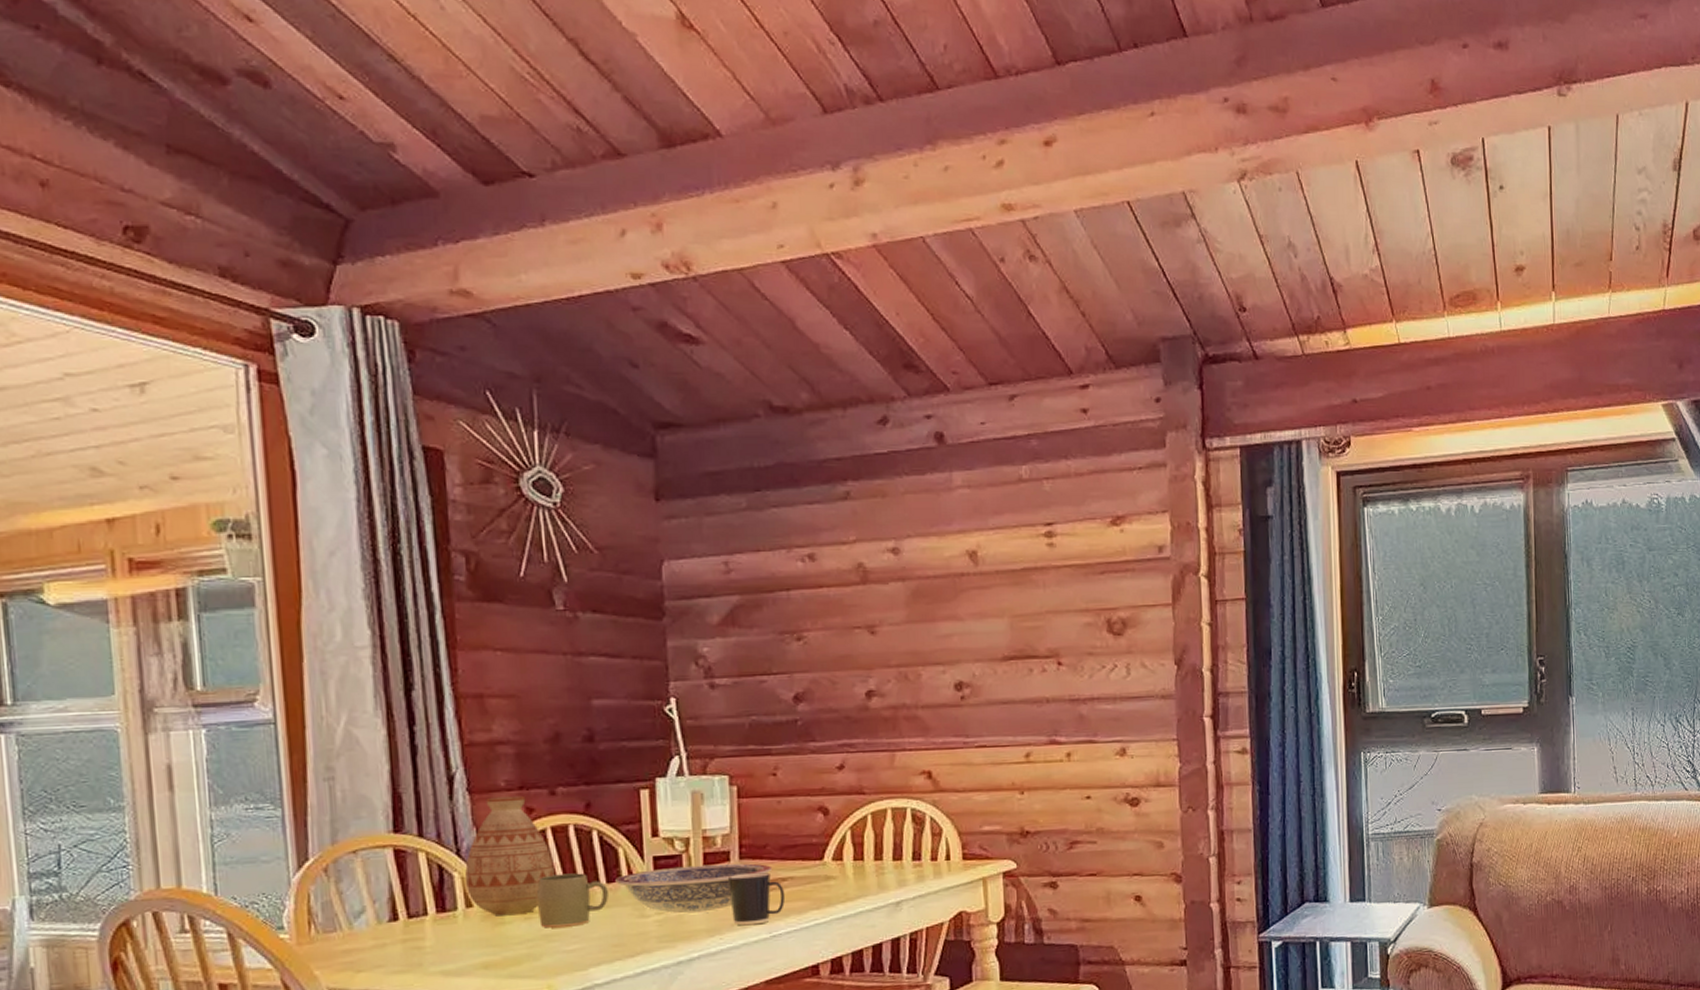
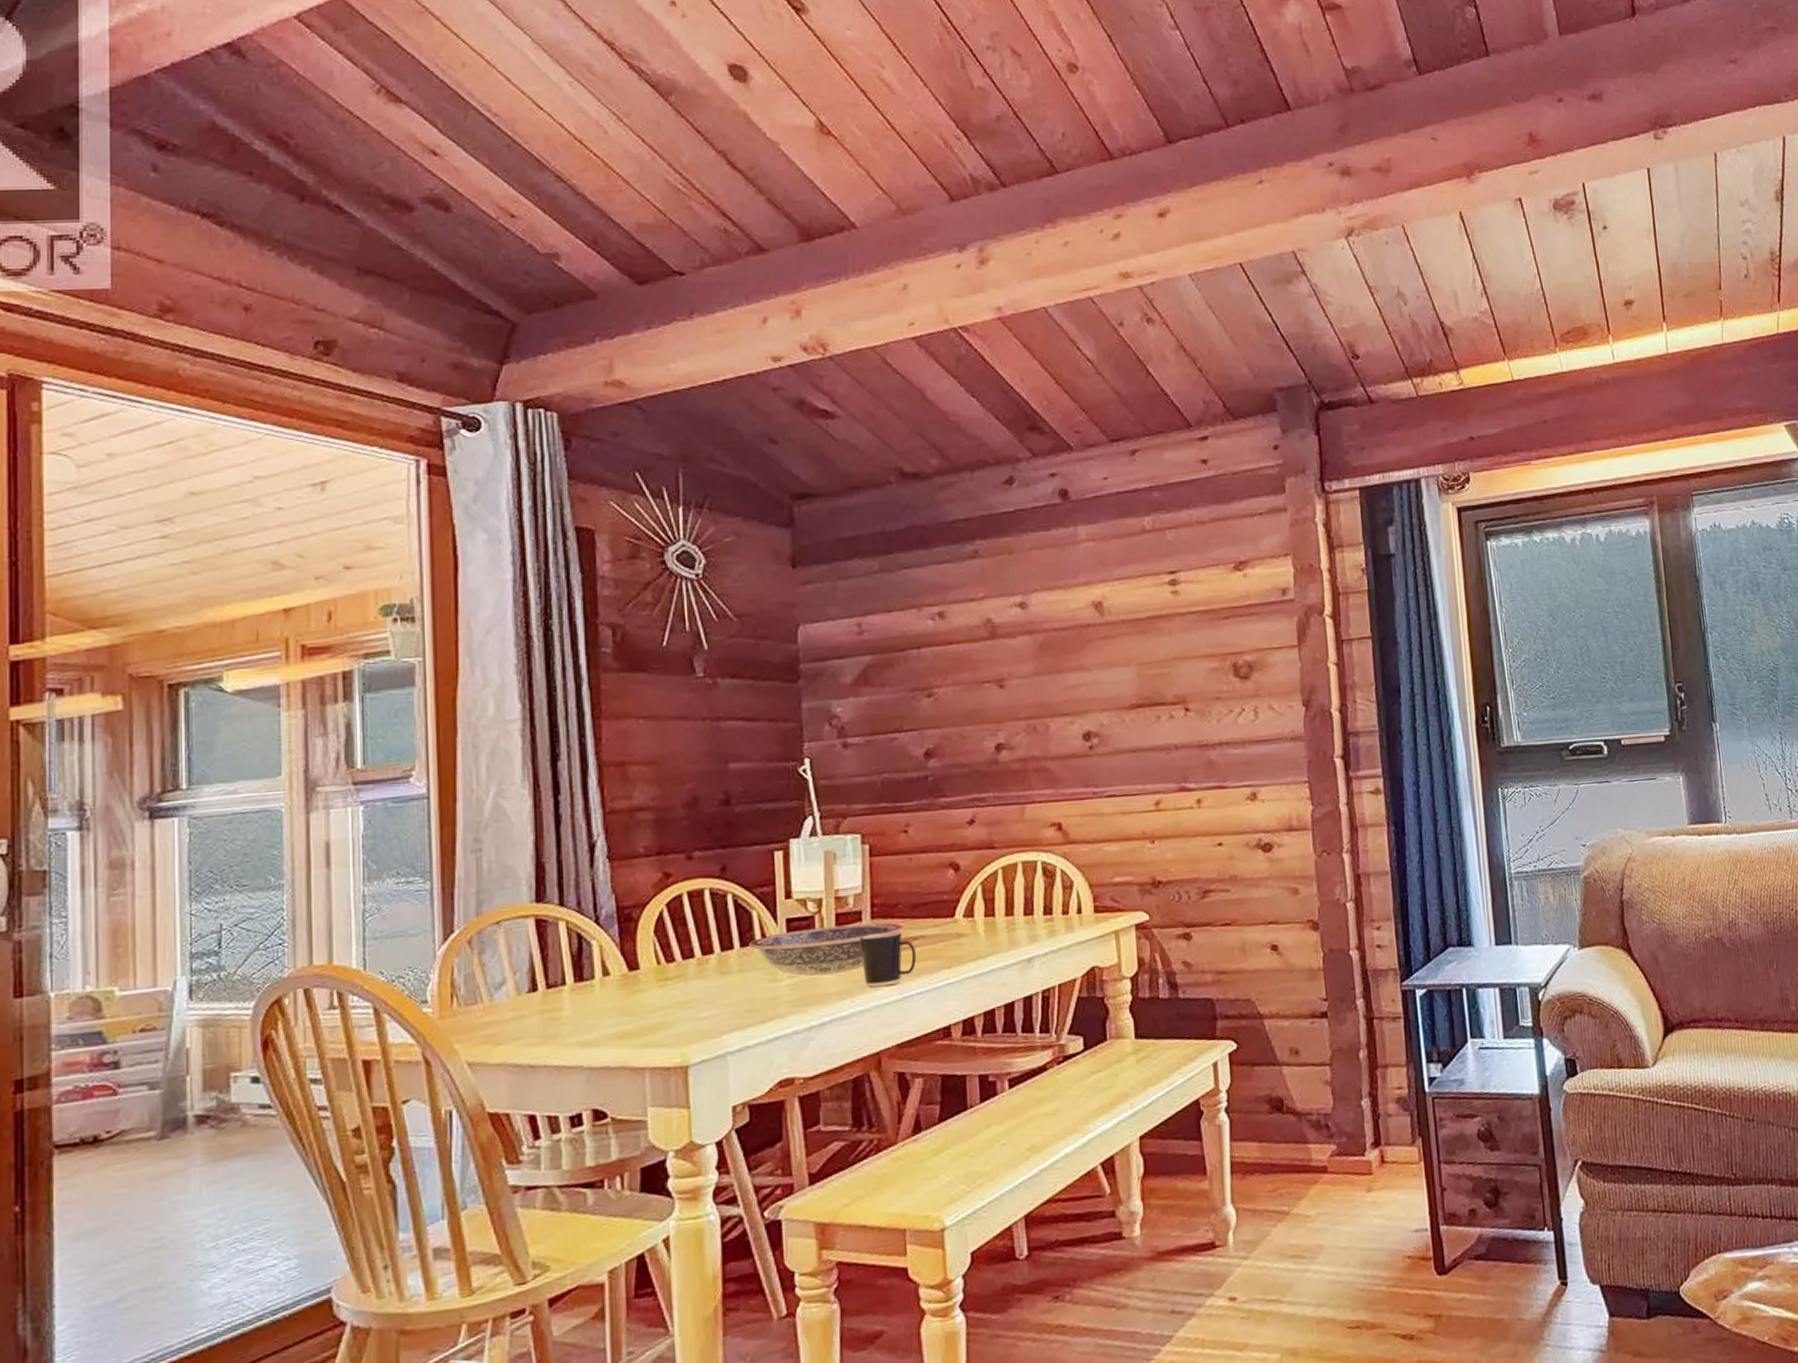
vase: present [465,795,554,916] -> none [603,861,689,984]
mug: present [536,873,608,928] -> none [671,937,742,995]

